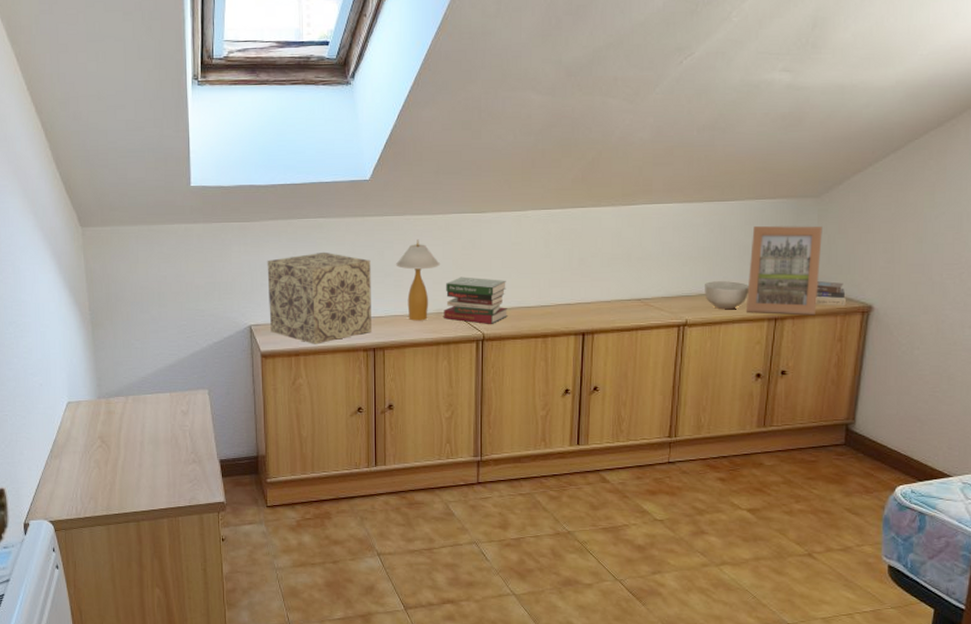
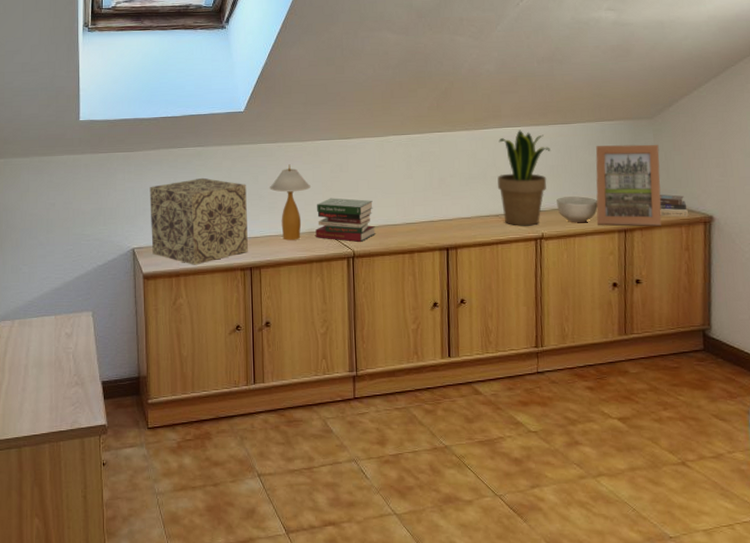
potted plant: none [641,206,703,312] -> present [497,129,551,226]

